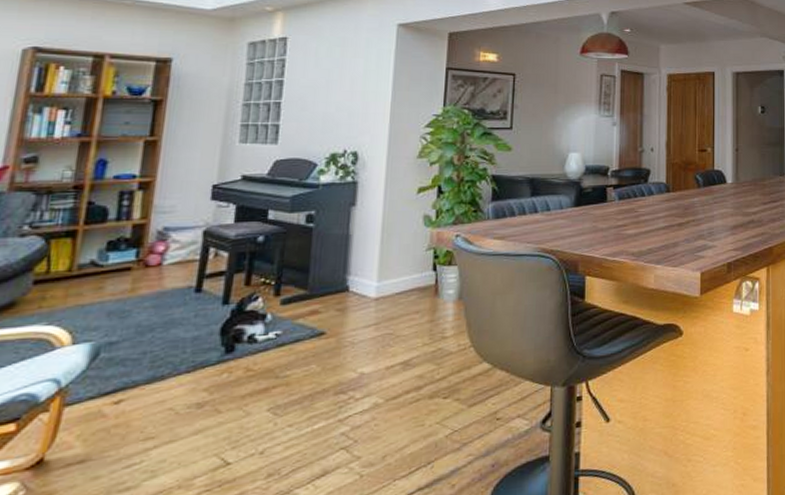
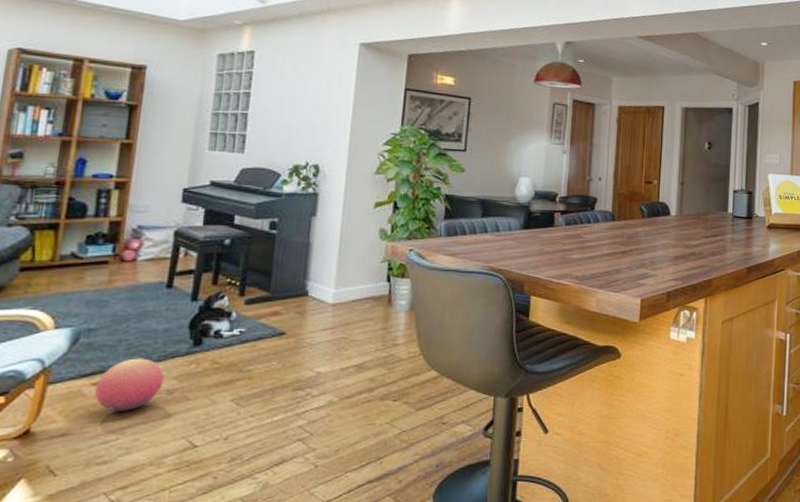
ball: none [116,370,194,432] -> present [95,358,165,412]

